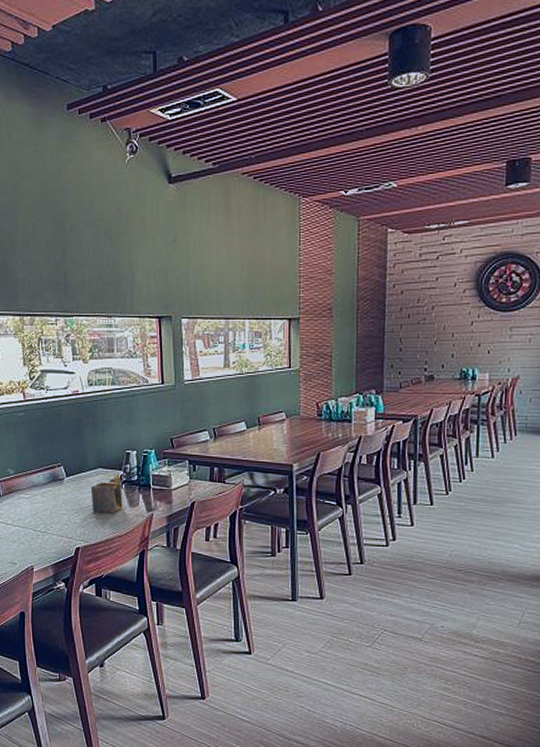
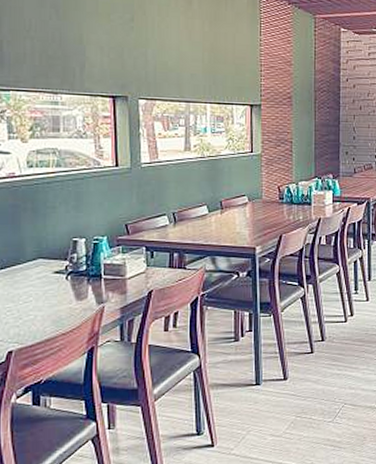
napkin holder: present [90,475,123,513] -> none [28,265,68,309]

